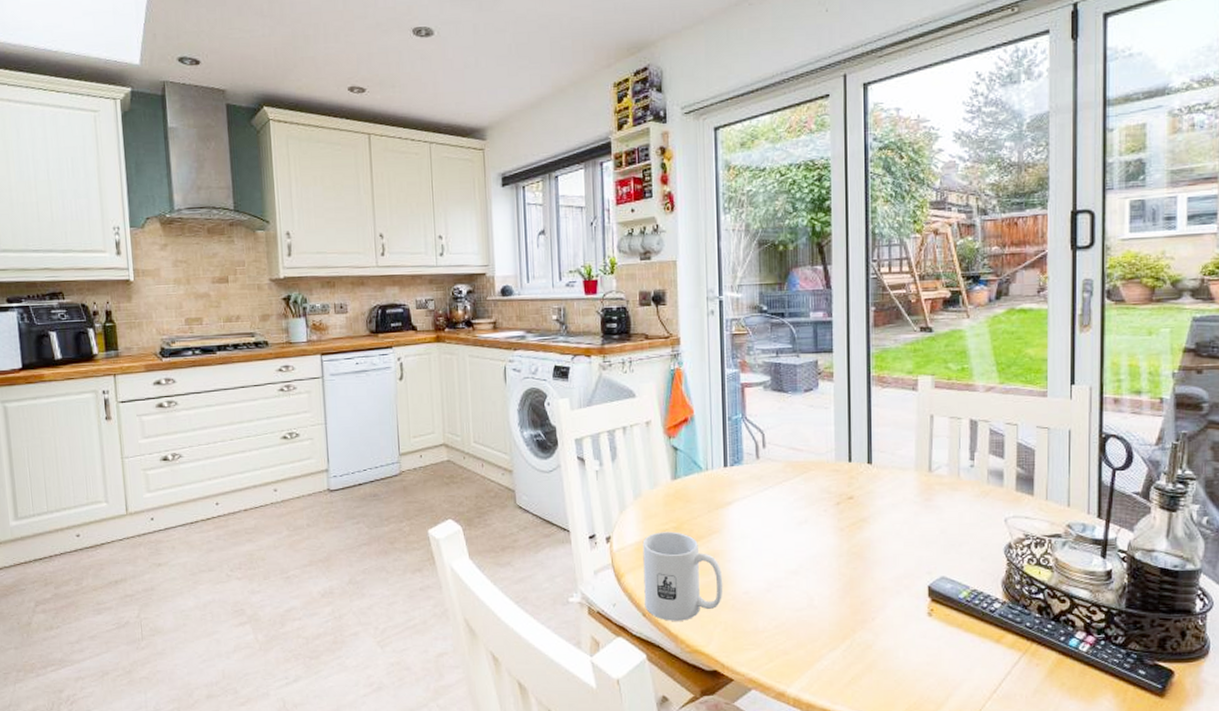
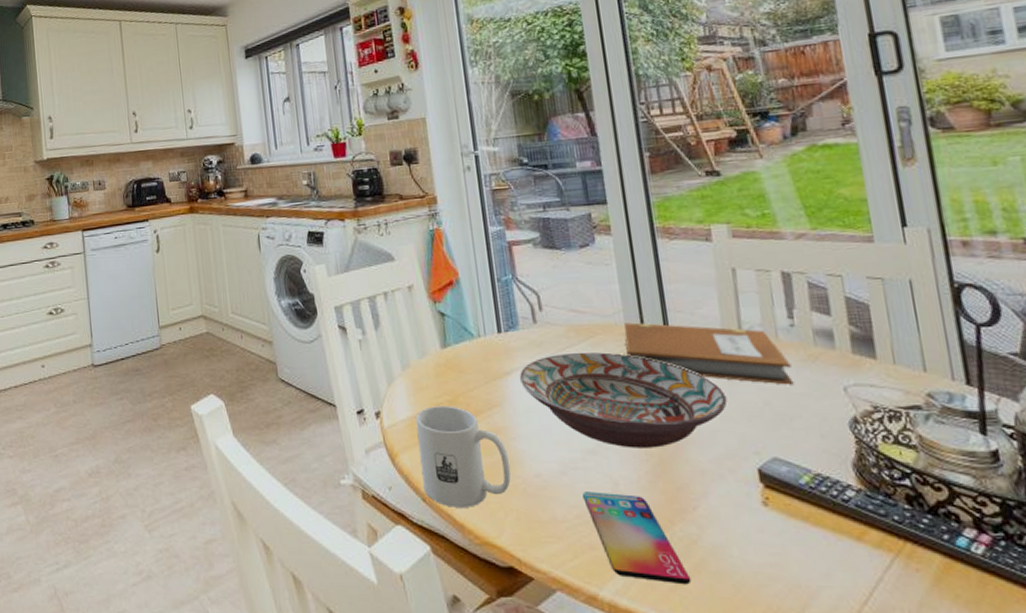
decorative bowl: none [738,486,911,569] -> present [519,352,727,448]
smartphone: none [783,606,863,681] -> present [583,492,692,585]
notebook: none [834,460,967,516] -> present [624,322,794,385]

